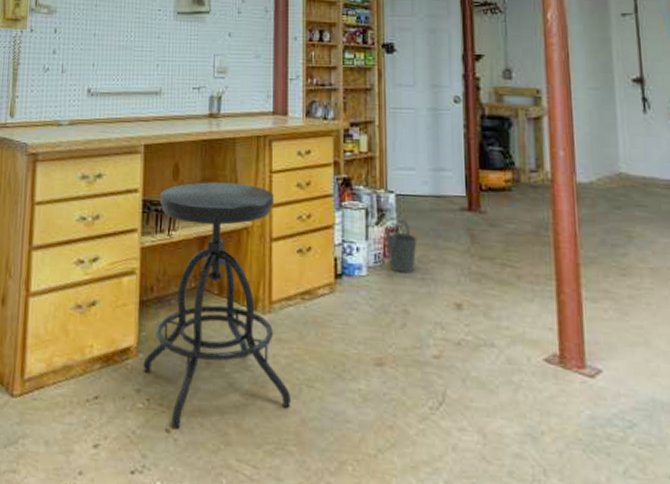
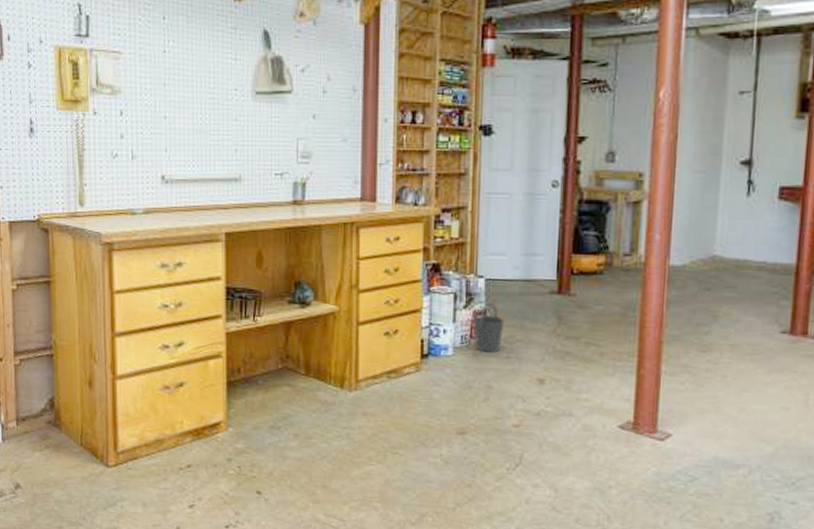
stool: present [143,182,290,430] -> none [233,269,375,491]

